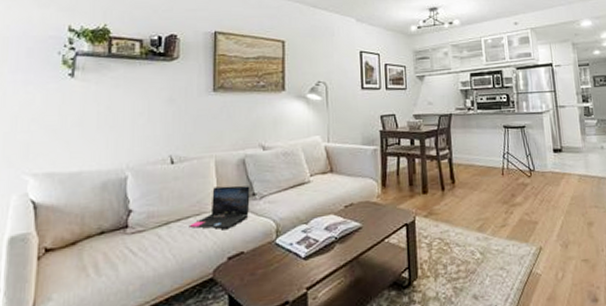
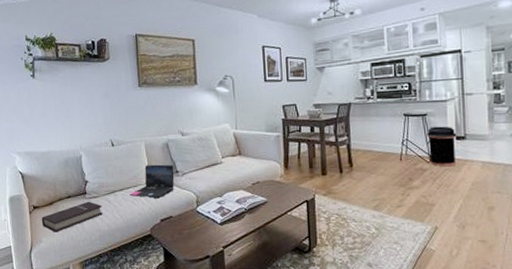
book: none [54,237,148,285] -> present [41,201,103,233]
trash can: none [526,138,555,181] -> present [427,126,457,167]

